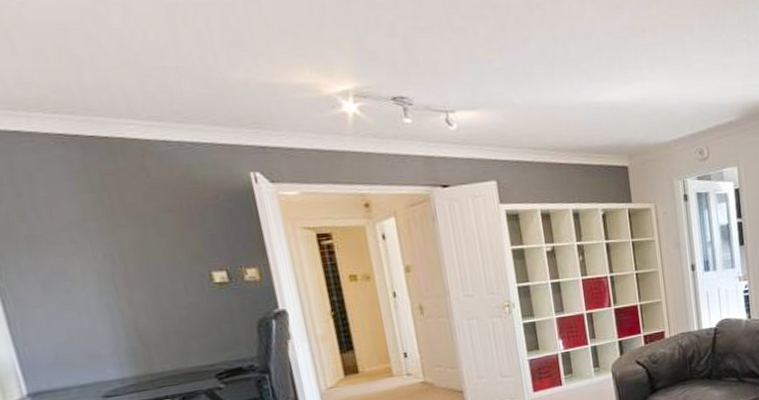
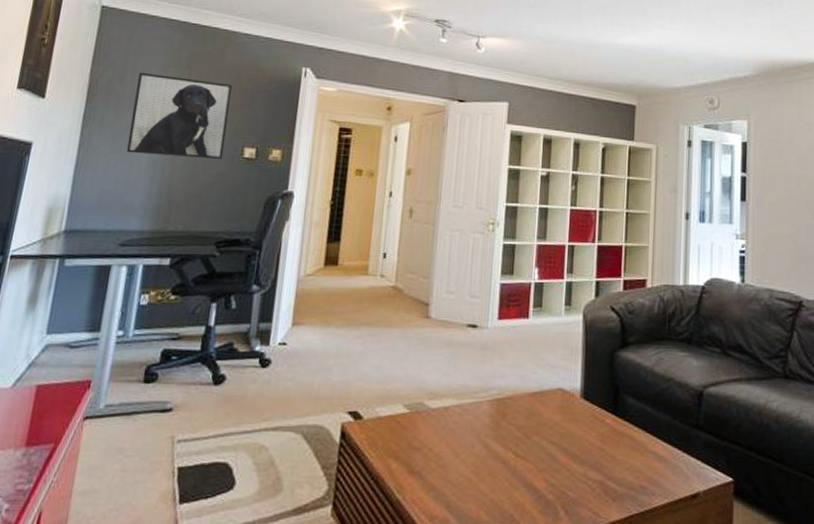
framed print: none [42,203,190,300] -> present [126,72,232,160]

